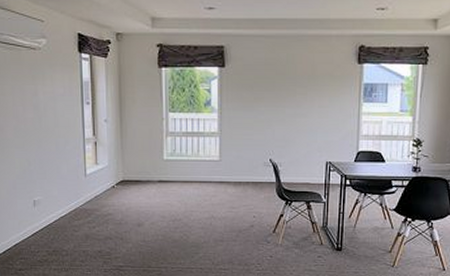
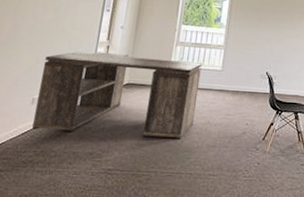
desk: none [36,149,198,235] -> present [32,51,202,139]

